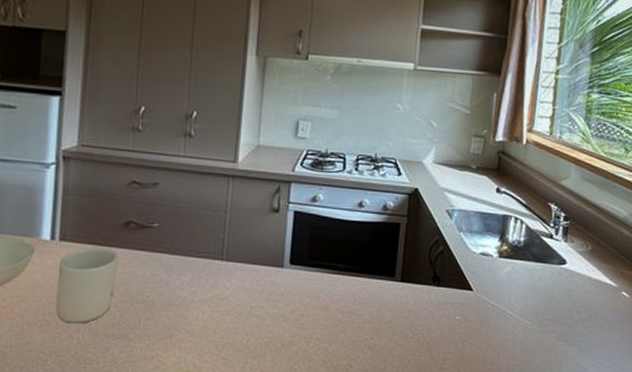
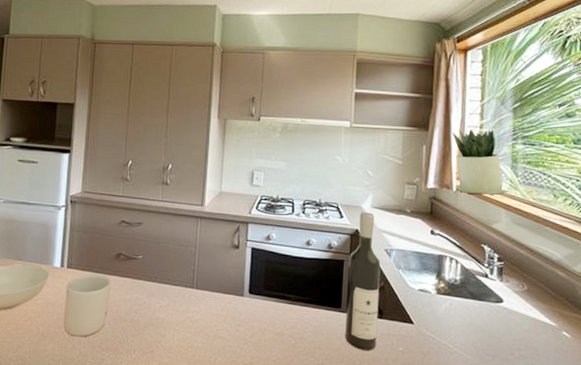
bottle: none [398,168,441,322] -> present [345,212,381,351]
planter: none [525,75,581,149] -> present [452,129,509,195]

